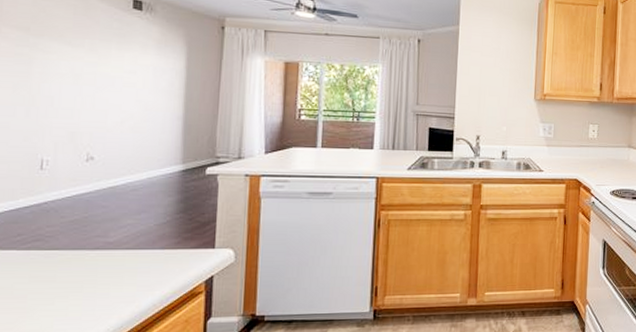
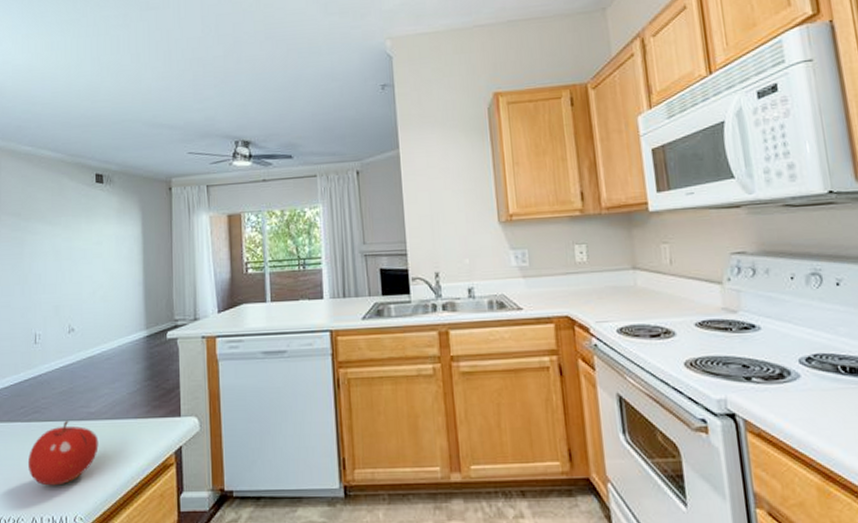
fruit: none [22,250,116,315] -> present [27,421,99,486]

